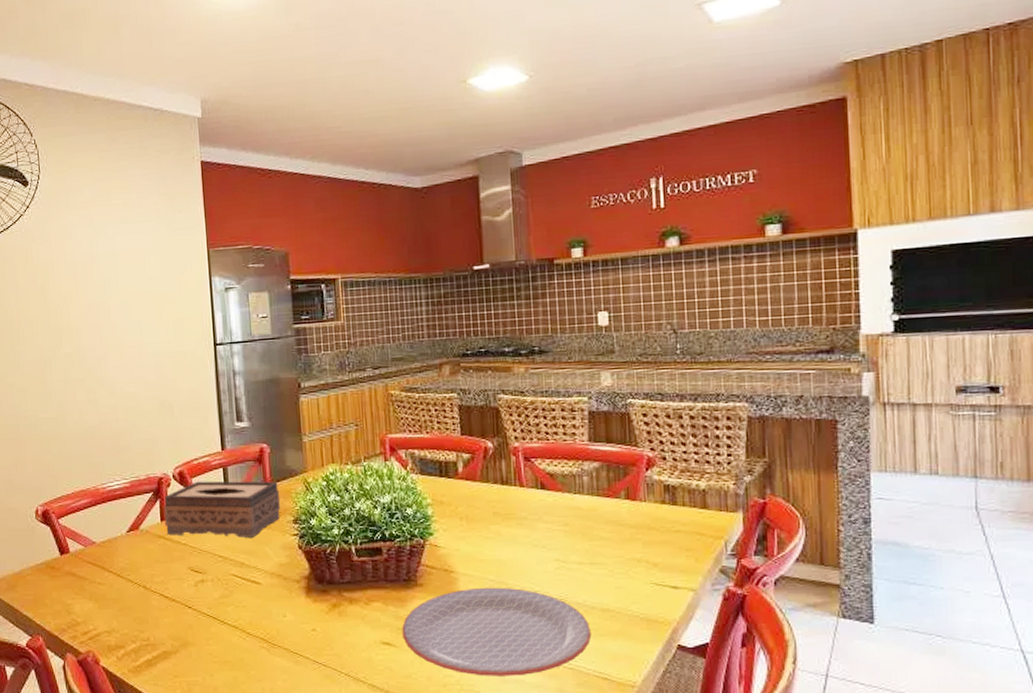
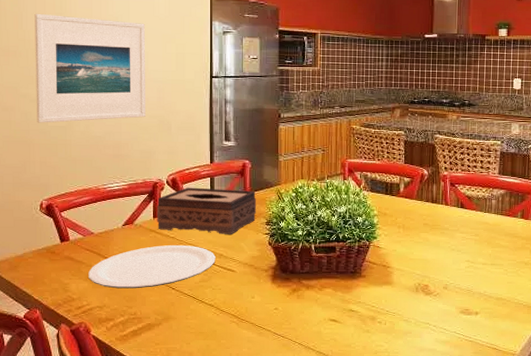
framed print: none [16,287,144,416] -> present [34,13,145,123]
plate: none [93,553,237,609] -> present [88,245,216,289]
plate: present [402,587,592,676] -> none [346,279,488,346]

